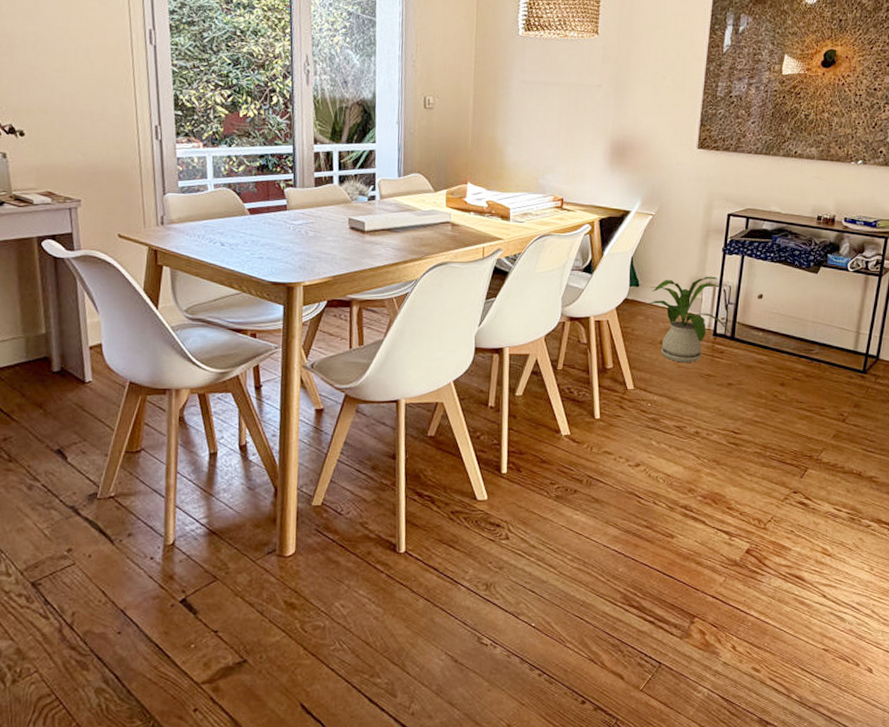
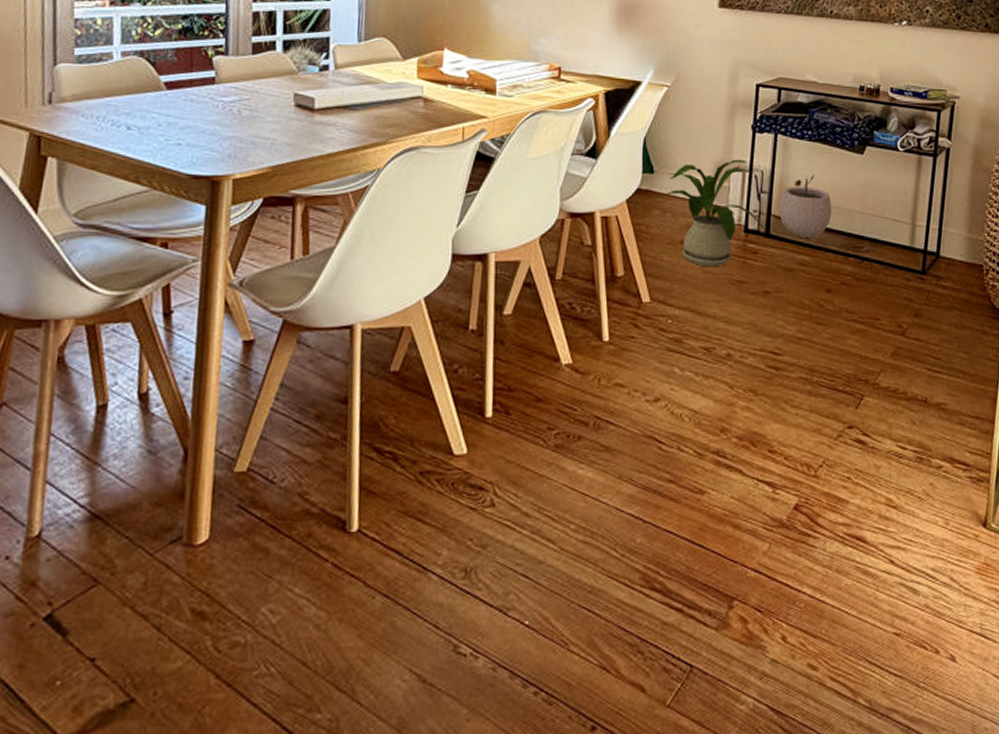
plant pot: none [743,290,788,341] -> present [779,175,832,237]

